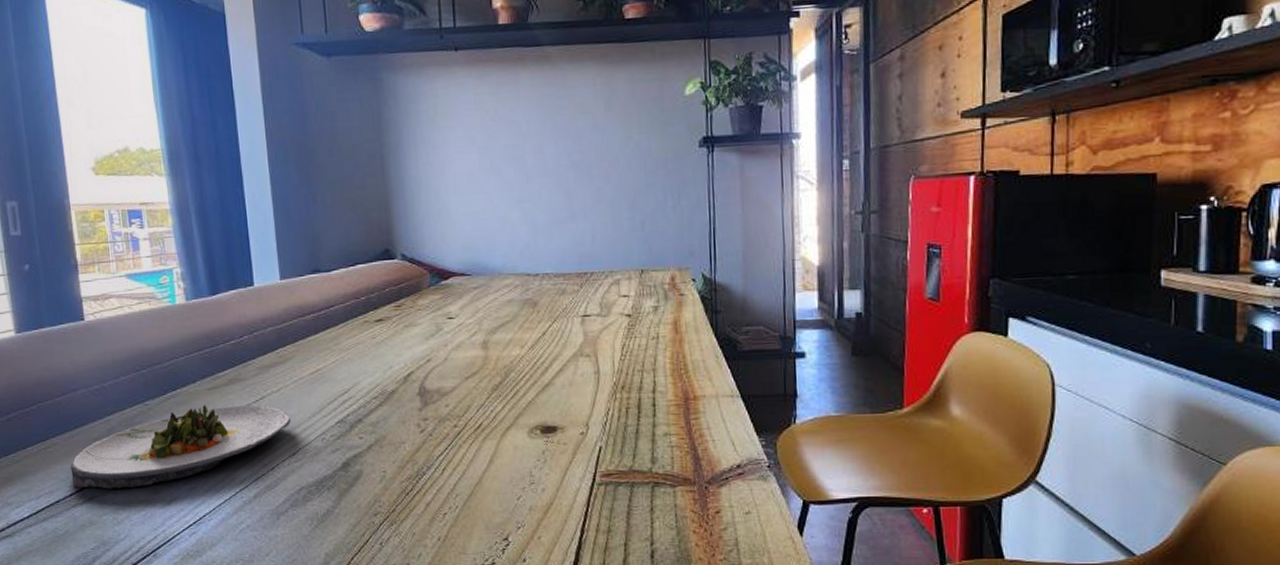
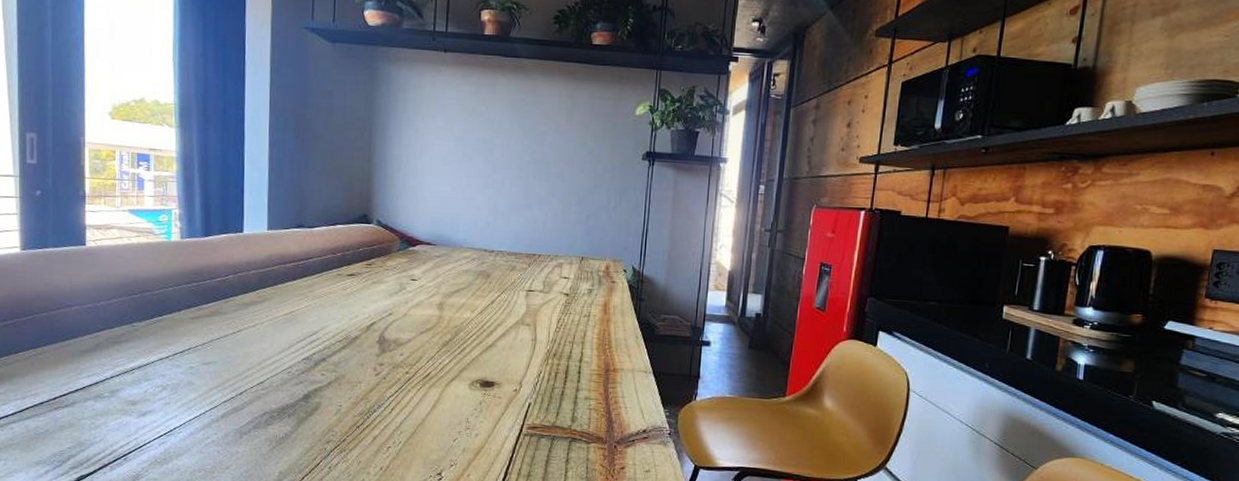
salad plate: present [70,405,292,489] -> none [57,331,263,398]

